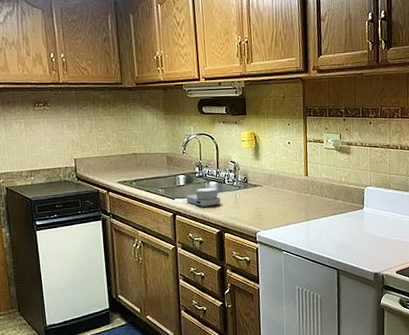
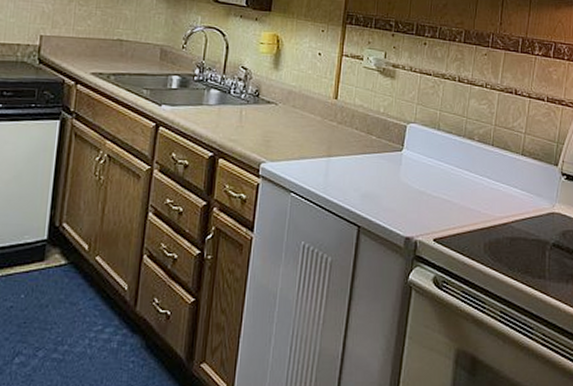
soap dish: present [186,187,221,207] -> none [176,95,221,121]

